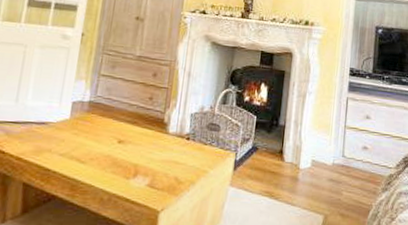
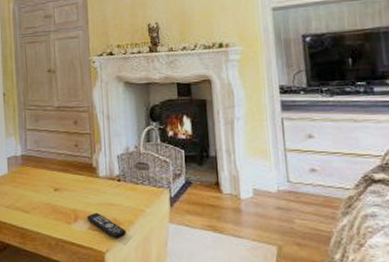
remote control: none [147,169,186,199] -> present [87,212,126,240]

